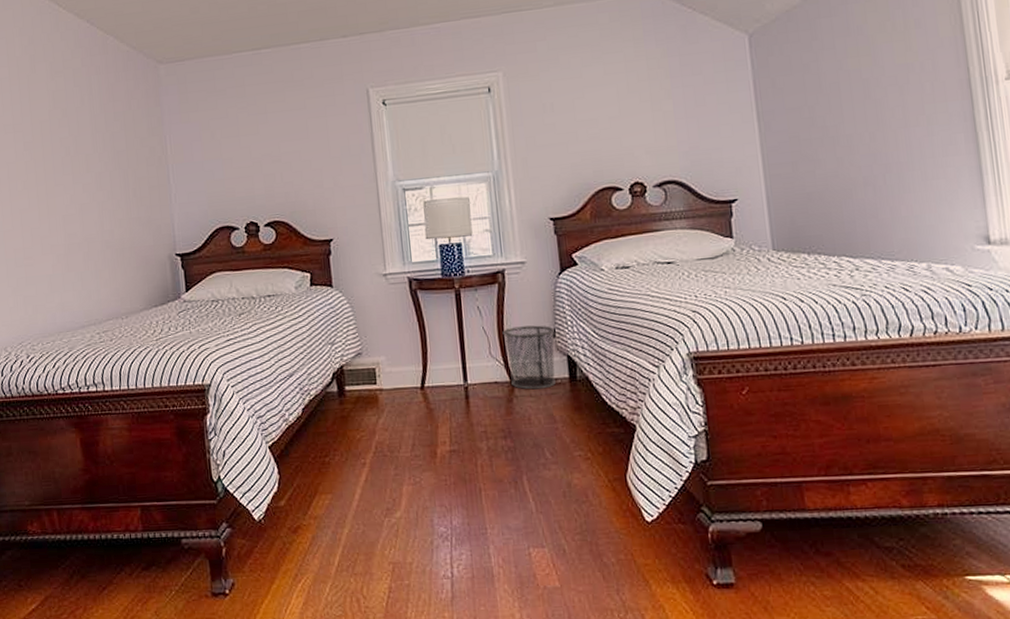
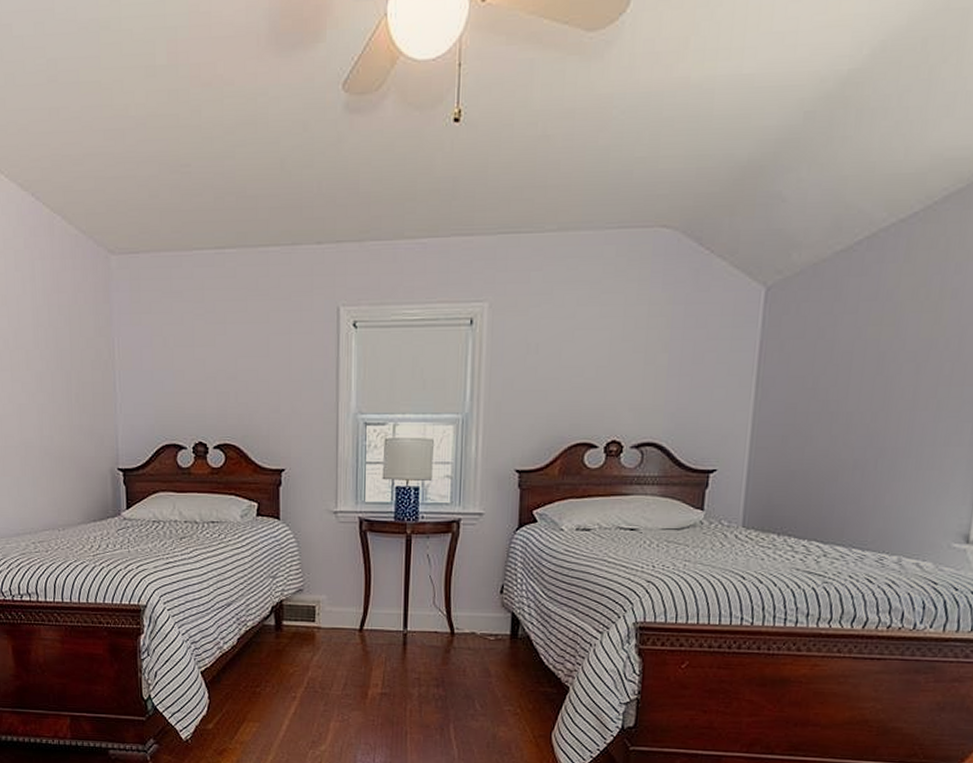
waste bin: present [502,325,557,390] -> none [449,579,504,643]

